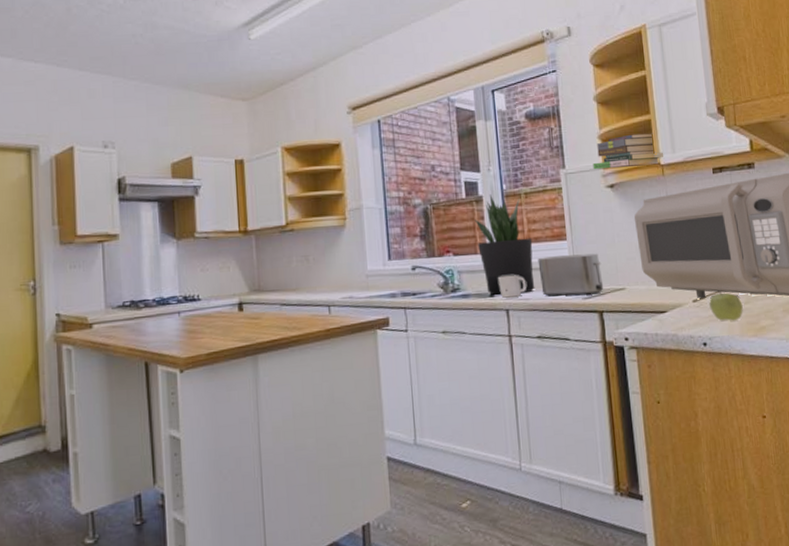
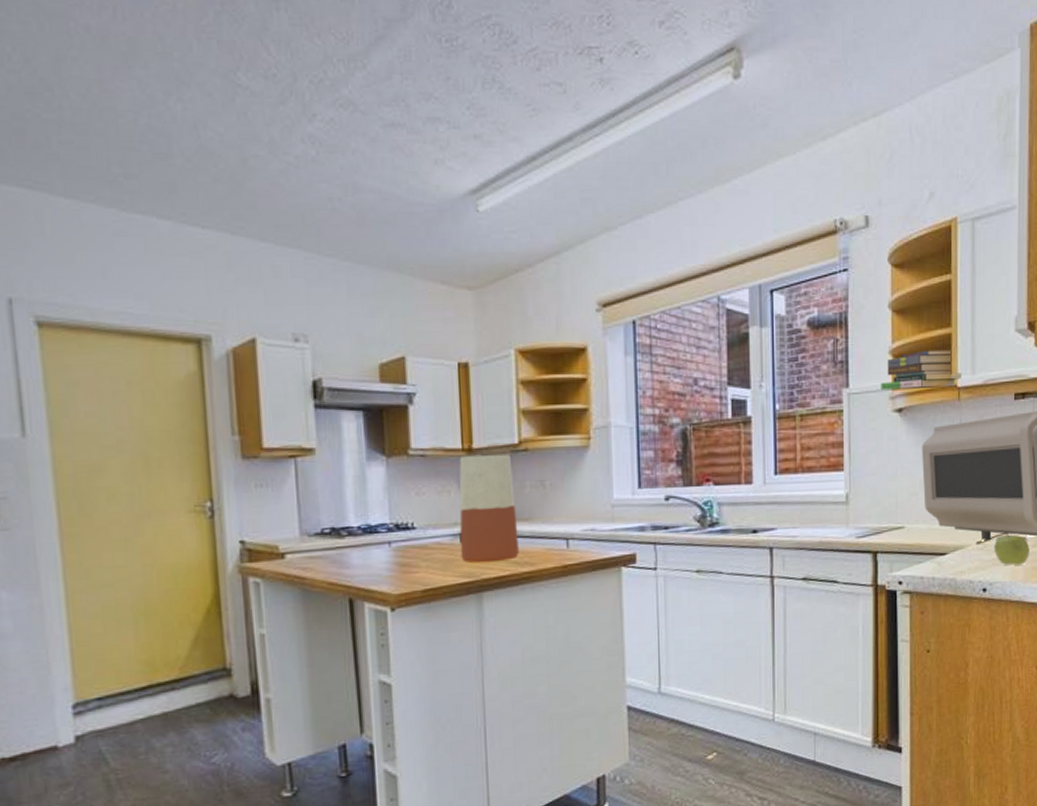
vase: none [237,235,288,329] -> present [459,455,519,564]
planter: present [475,194,535,295] -> none [741,415,805,531]
mug: present [498,275,527,298] -> none [763,509,794,534]
toaster: present [538,253,604,297] -> none [809,487,881,534]

